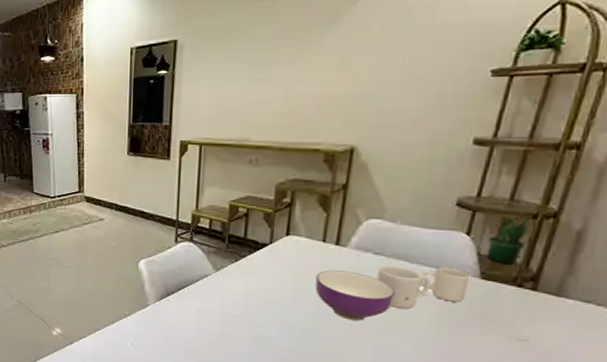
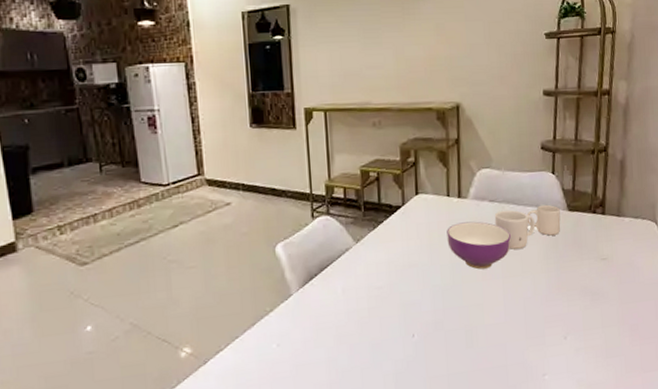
planter: present [486,215,531,265] -> none [567,153,592,196]

